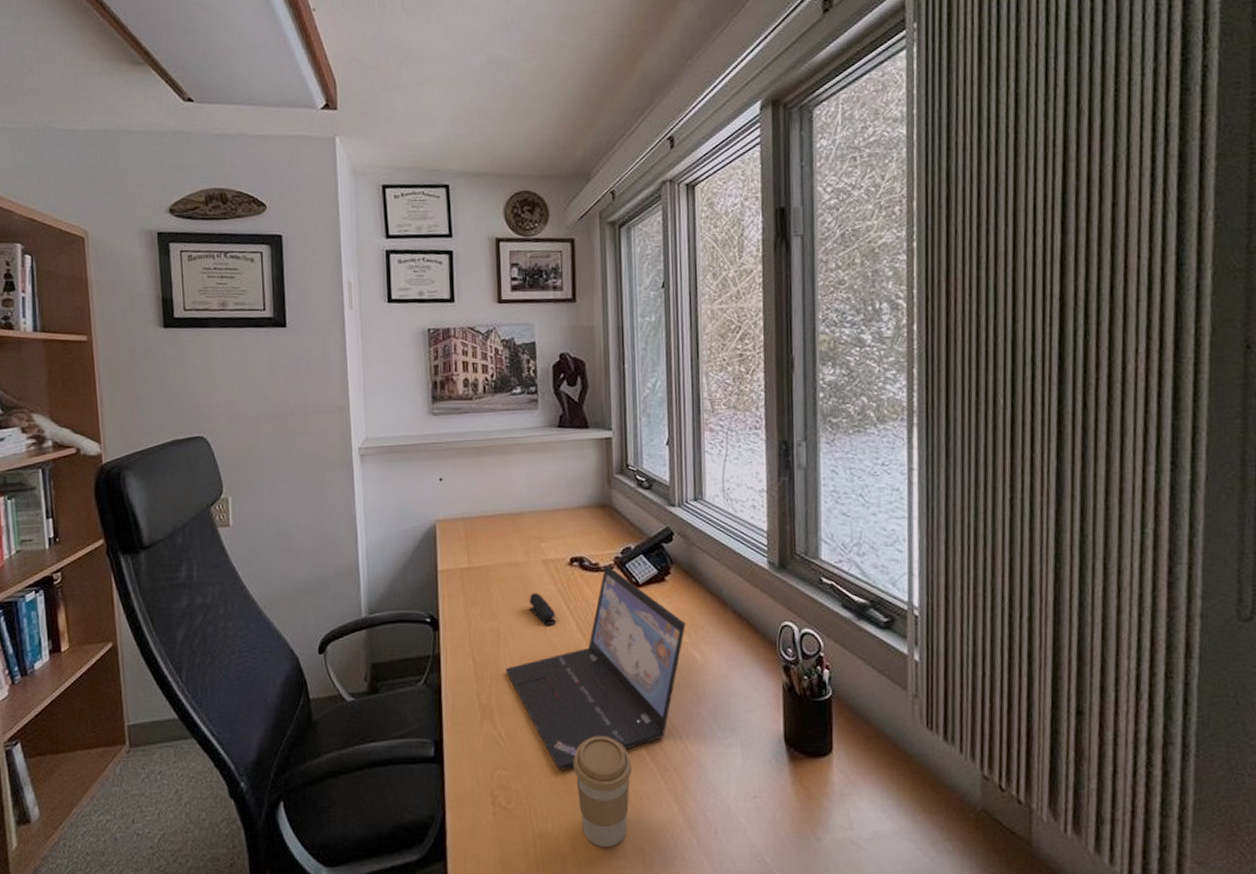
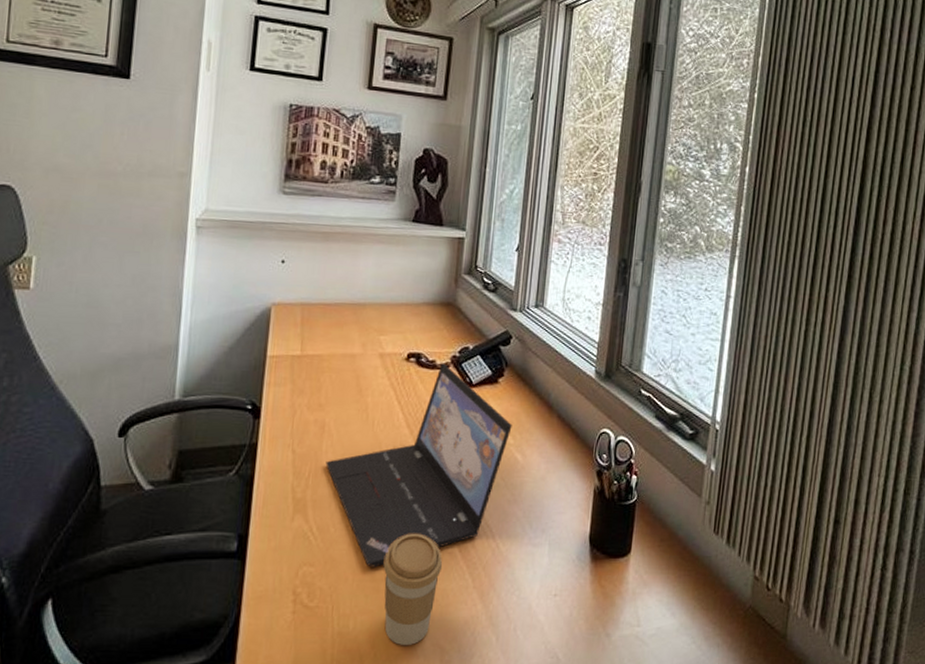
stapler: present [529,593,557,625] -> none [359,386,386,420]

